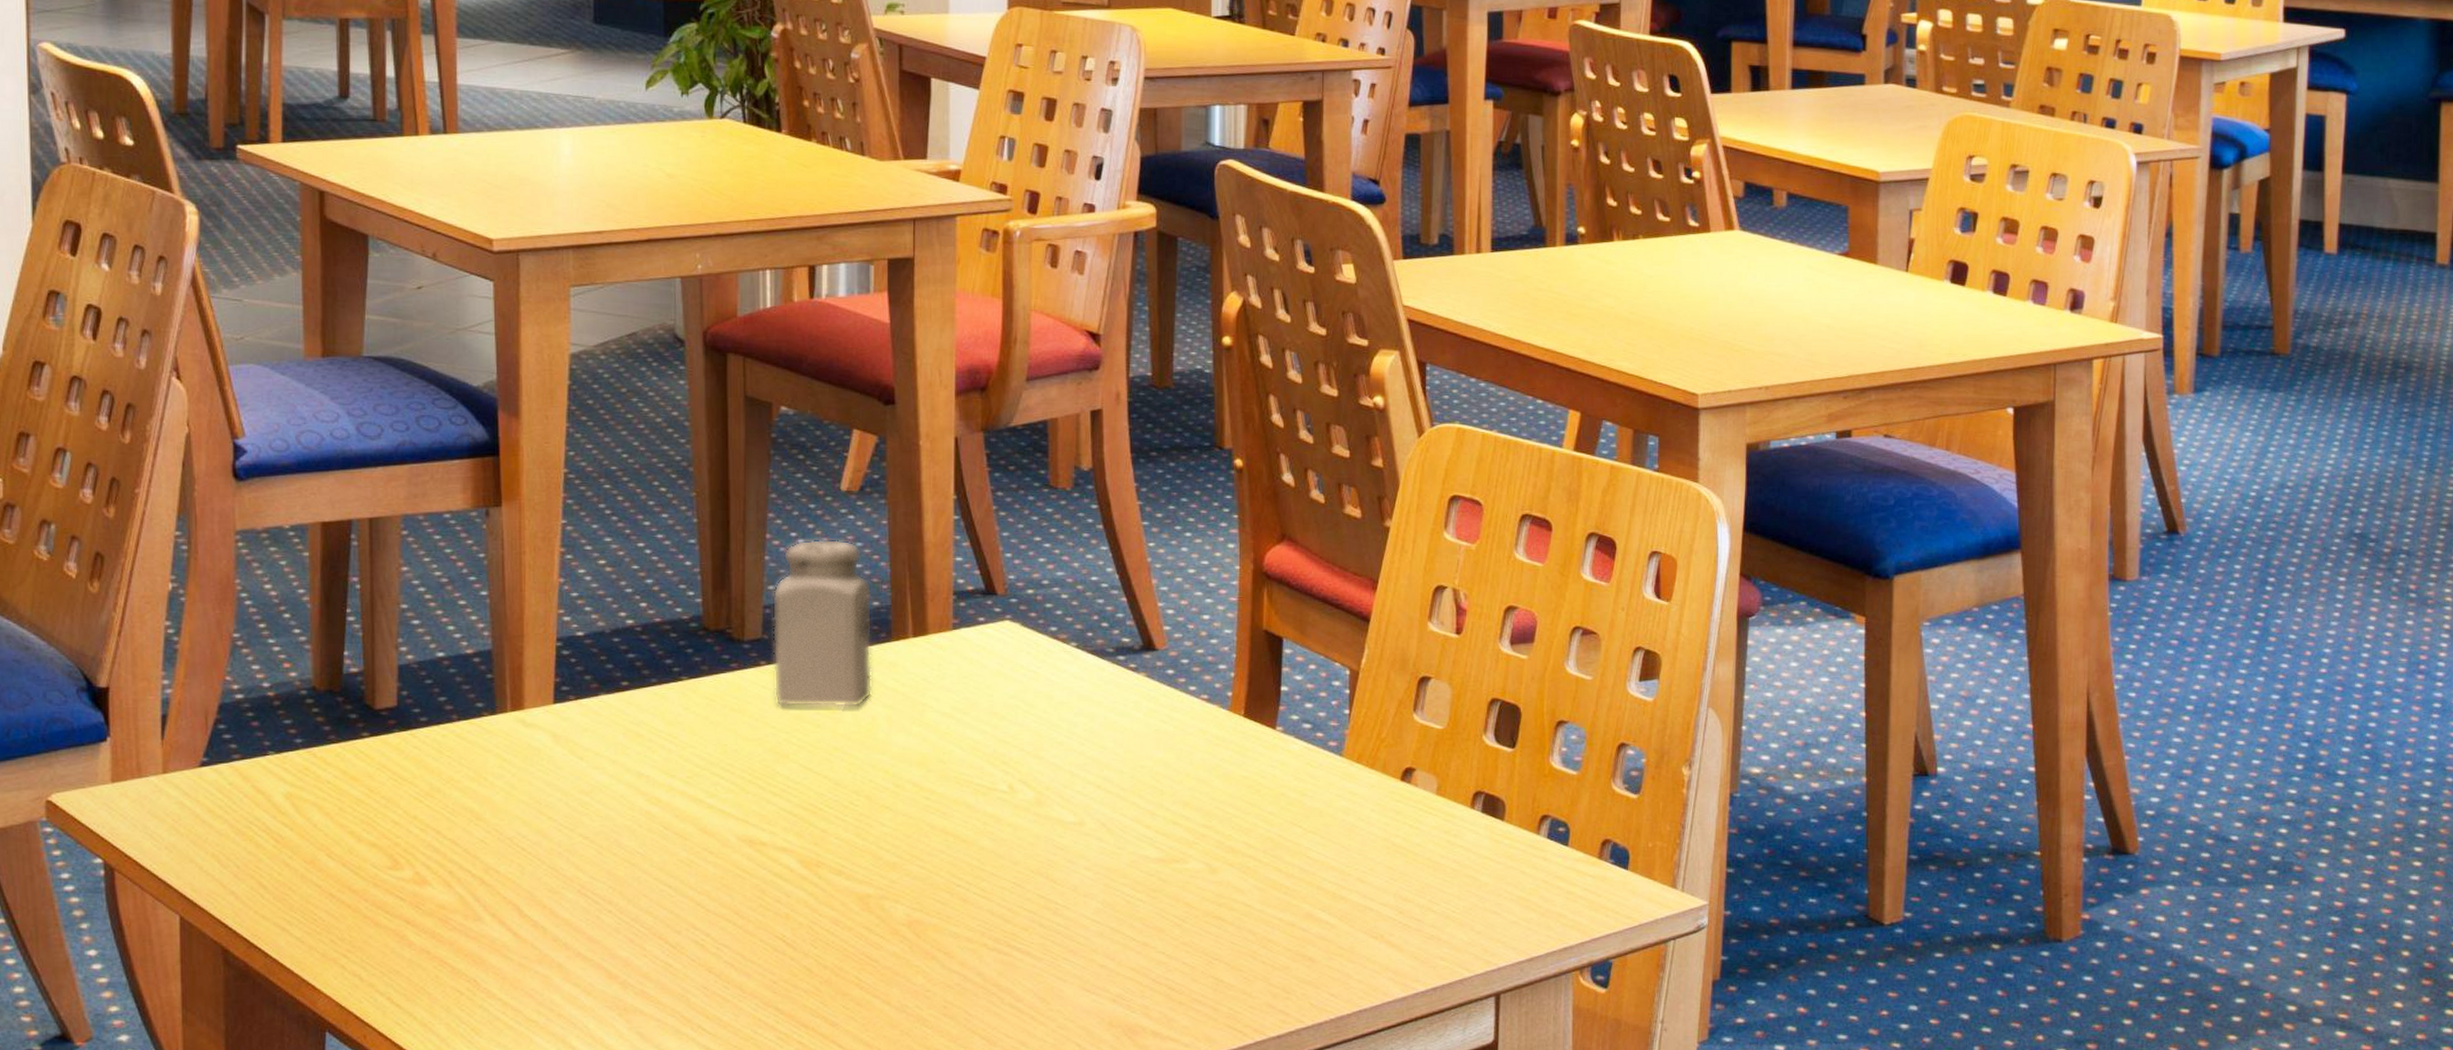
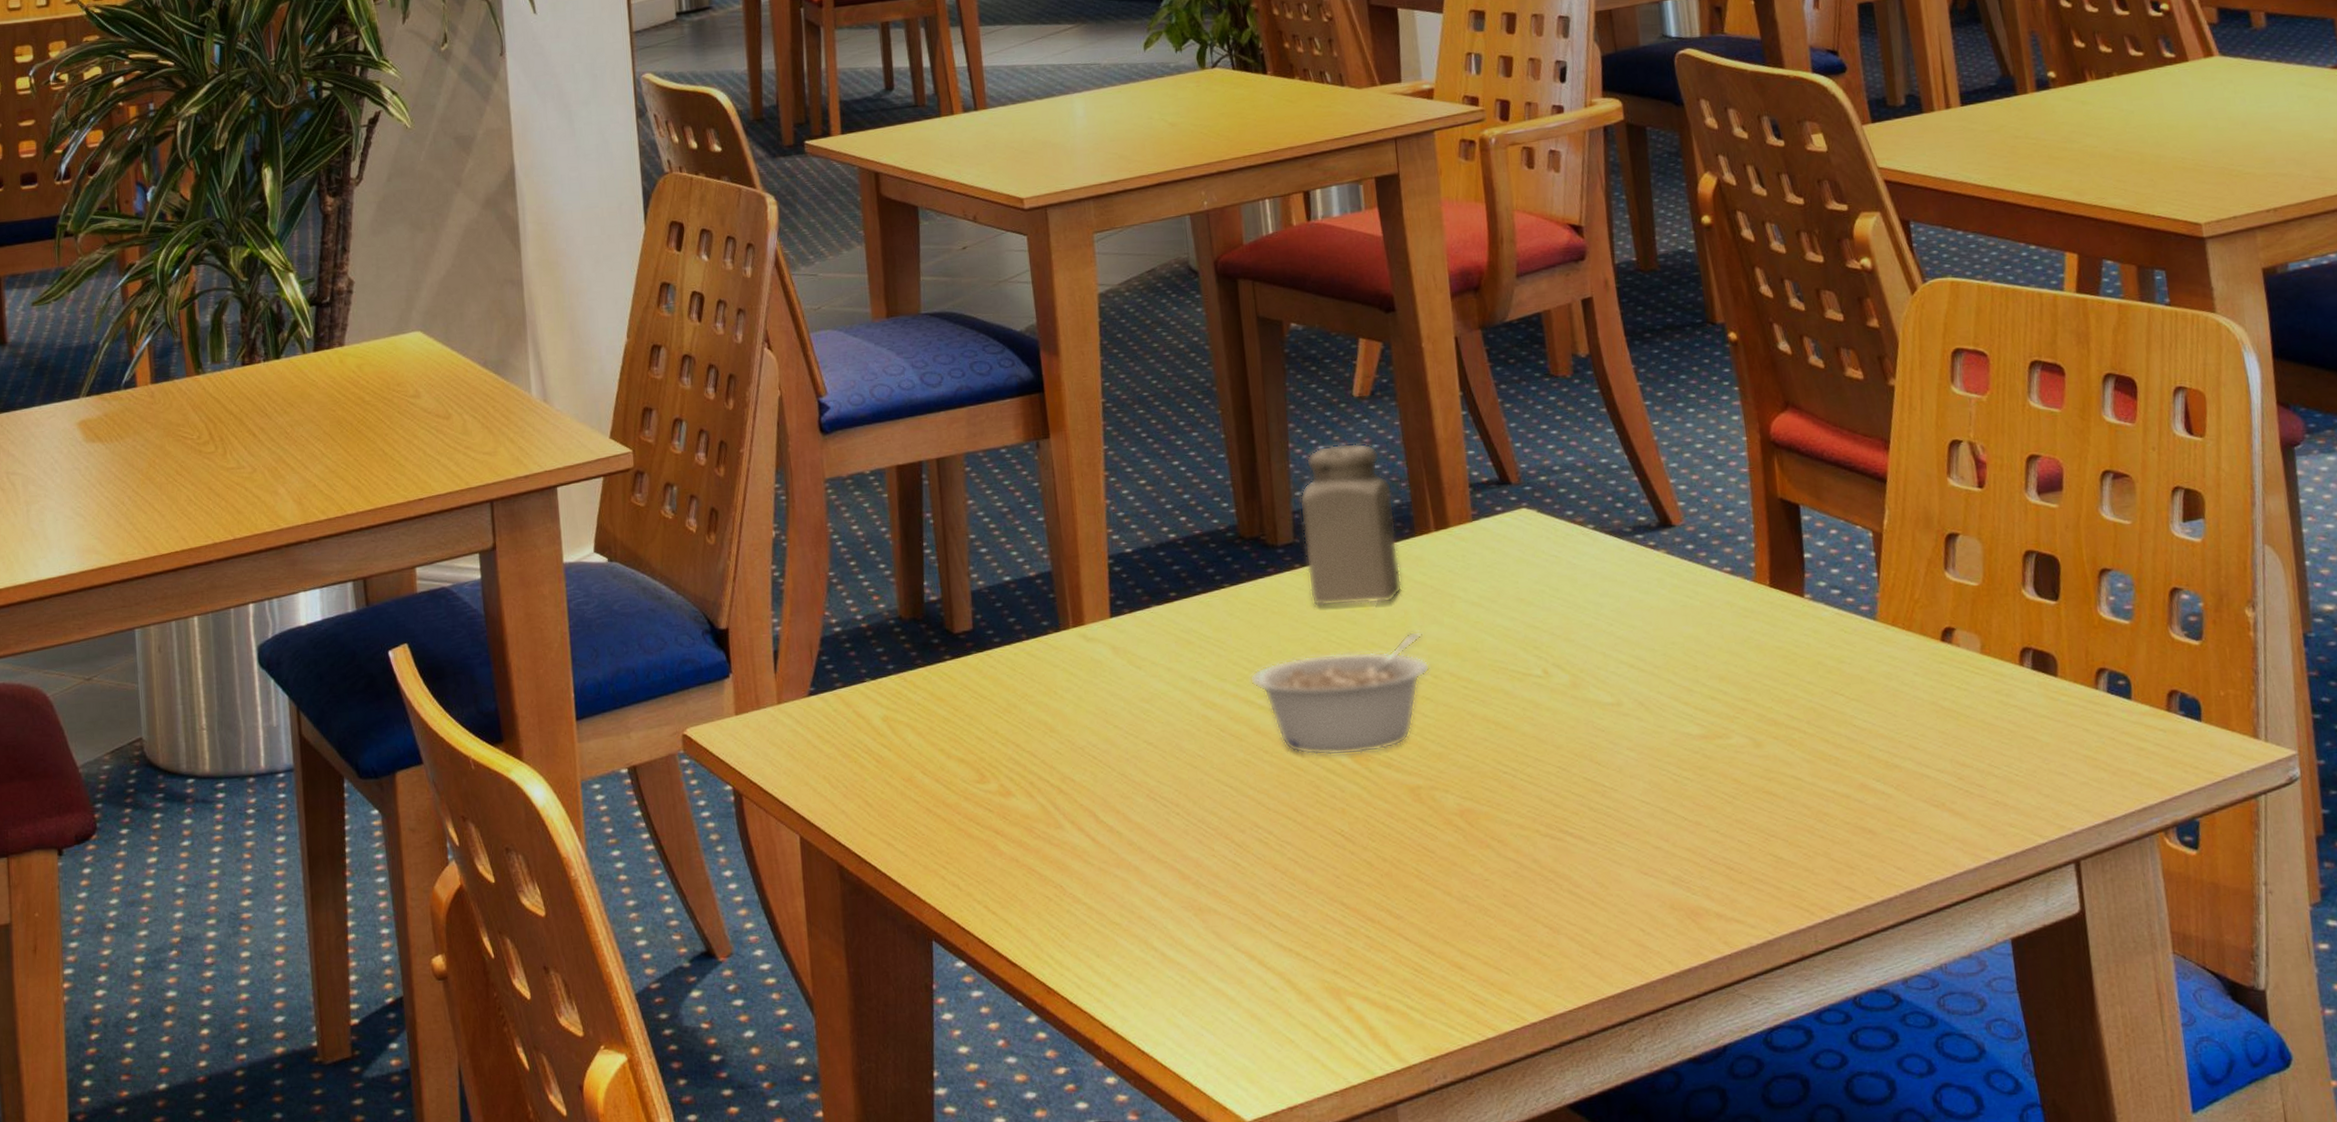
legume: none [700,738,893,860] -> present [1249,630,1431,756]

